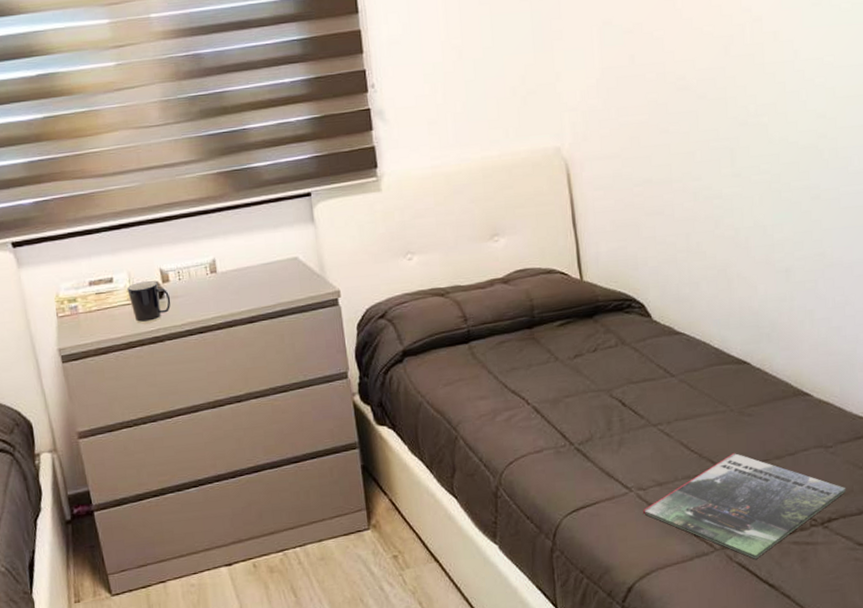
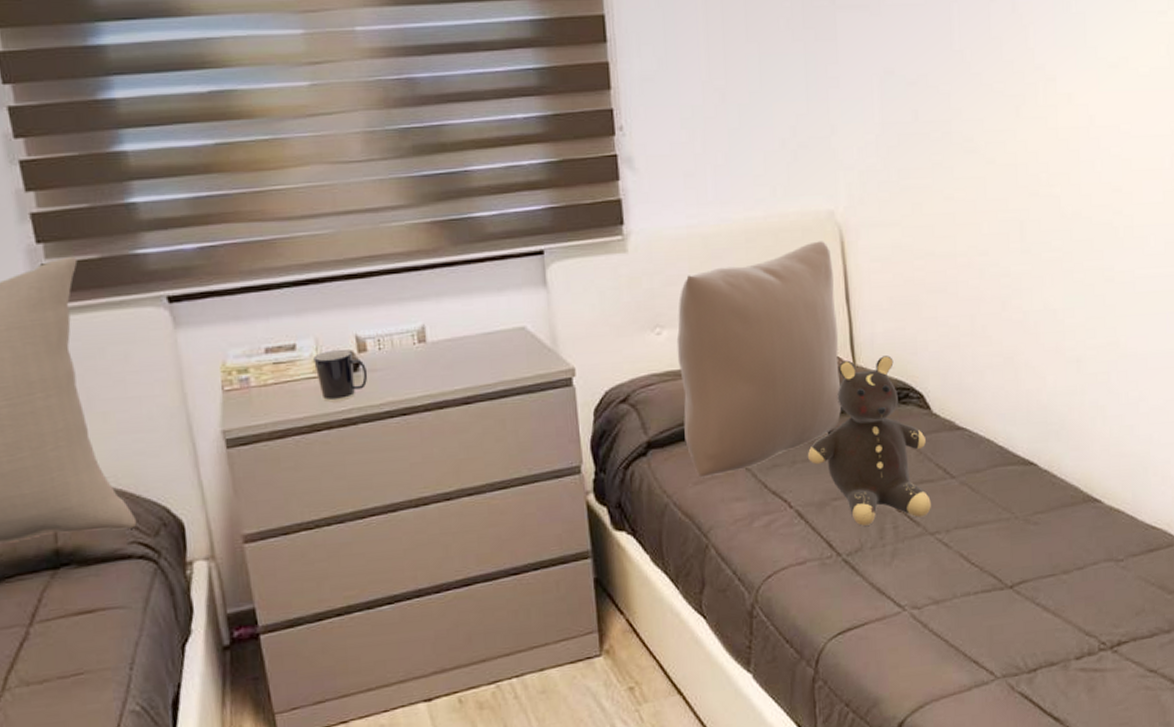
pillow: none [425,174,572,380] -> present [676,241,842,478]
teddy bear: none [542,271,653,419] -> present [808,356,931,526]
magazine: present [643,452,847,559] -> none [918,566,1138,689]

